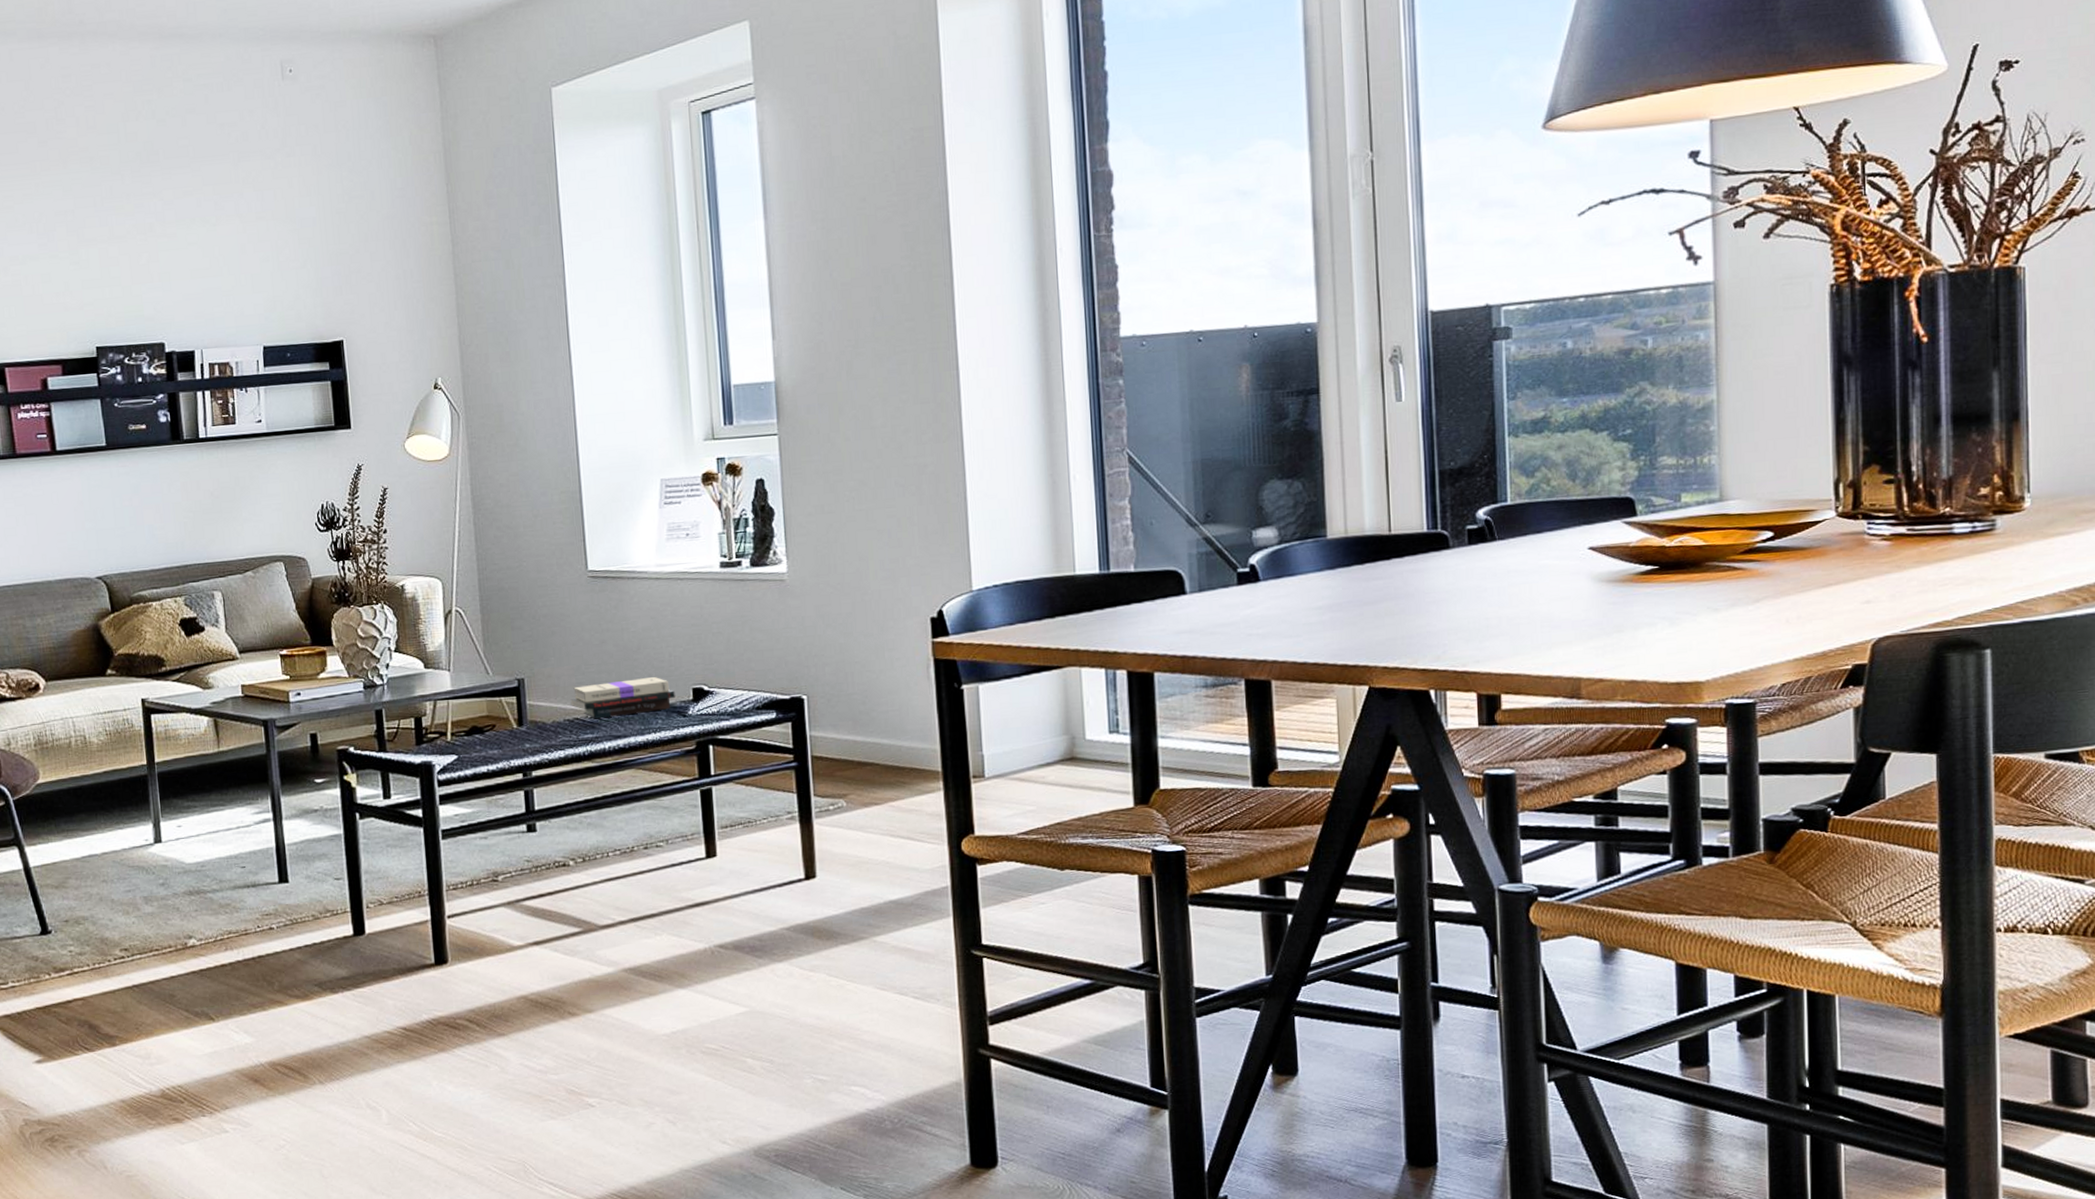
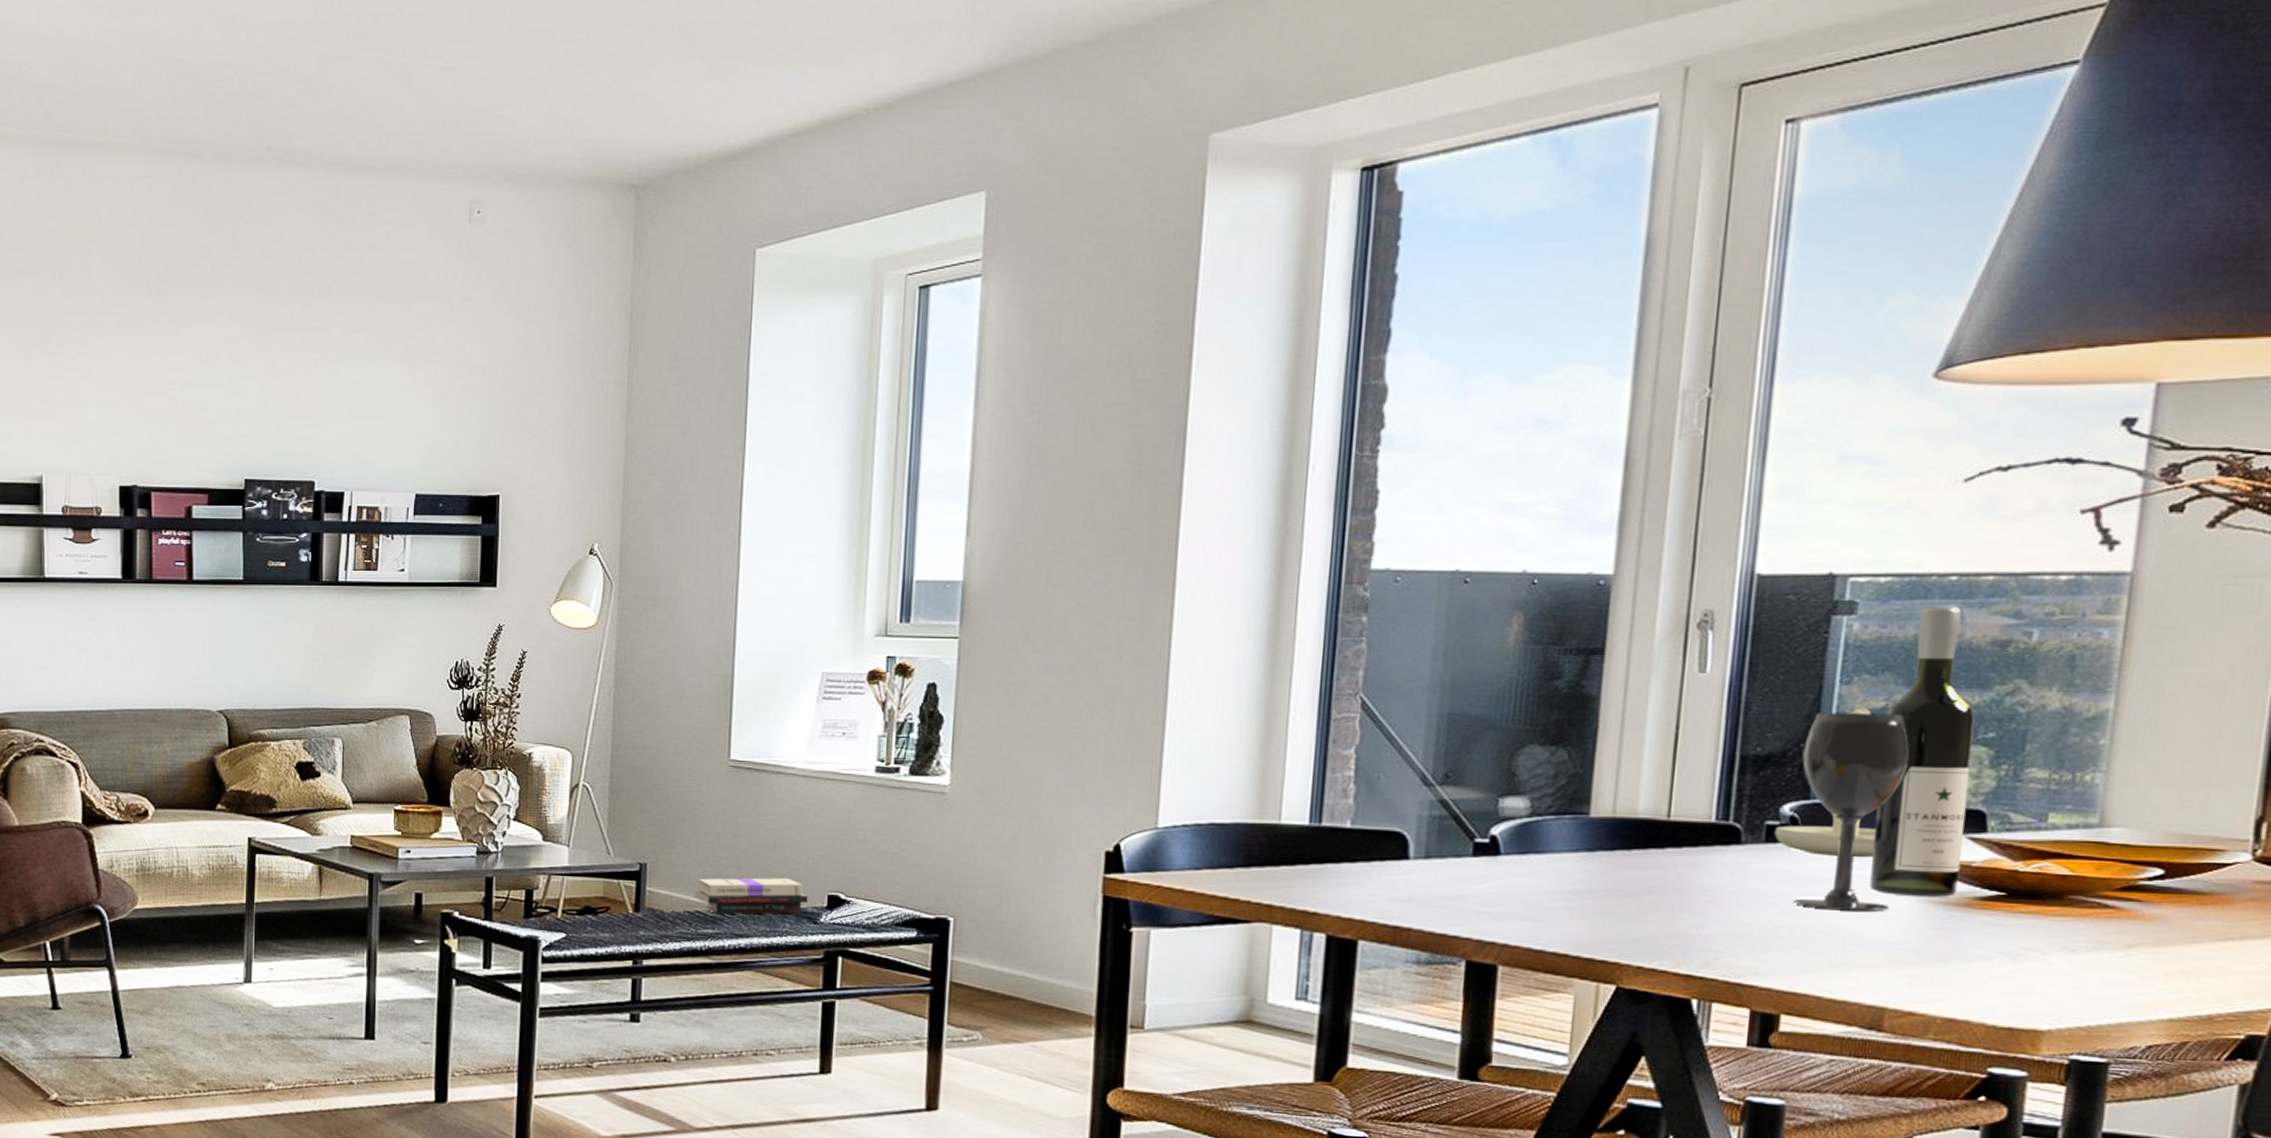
candle: none [1474,415,1554,551] -> present [1774,703,1876,858]
wine glass: none [1487,421,1572,597] -> present [1792,713,1910,911]
bottle: none [1547,324,1622,579] -> present [1869,607,1975,898]

